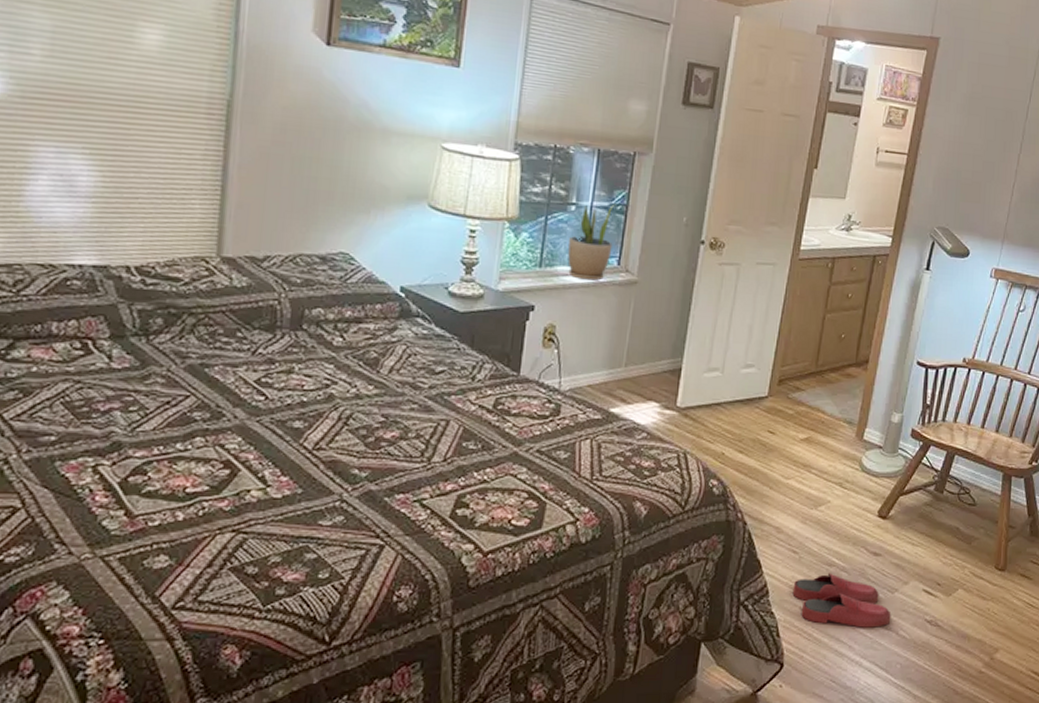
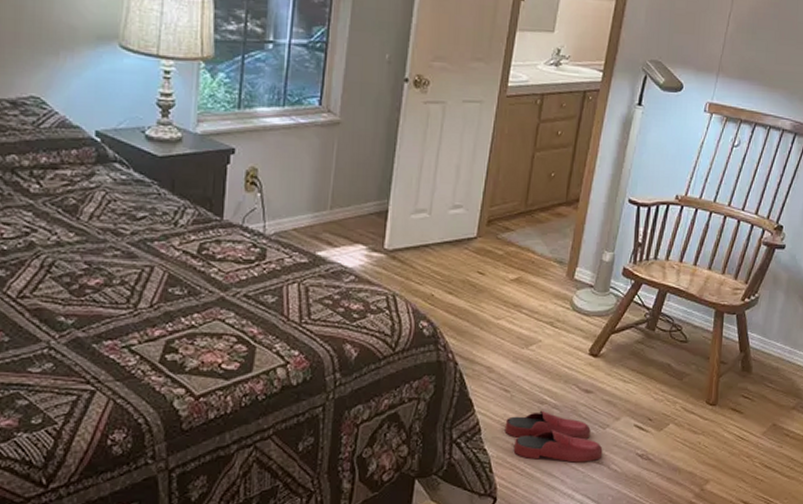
potted plant: present [568,203,616,281] -> none [267,41,315,122]

